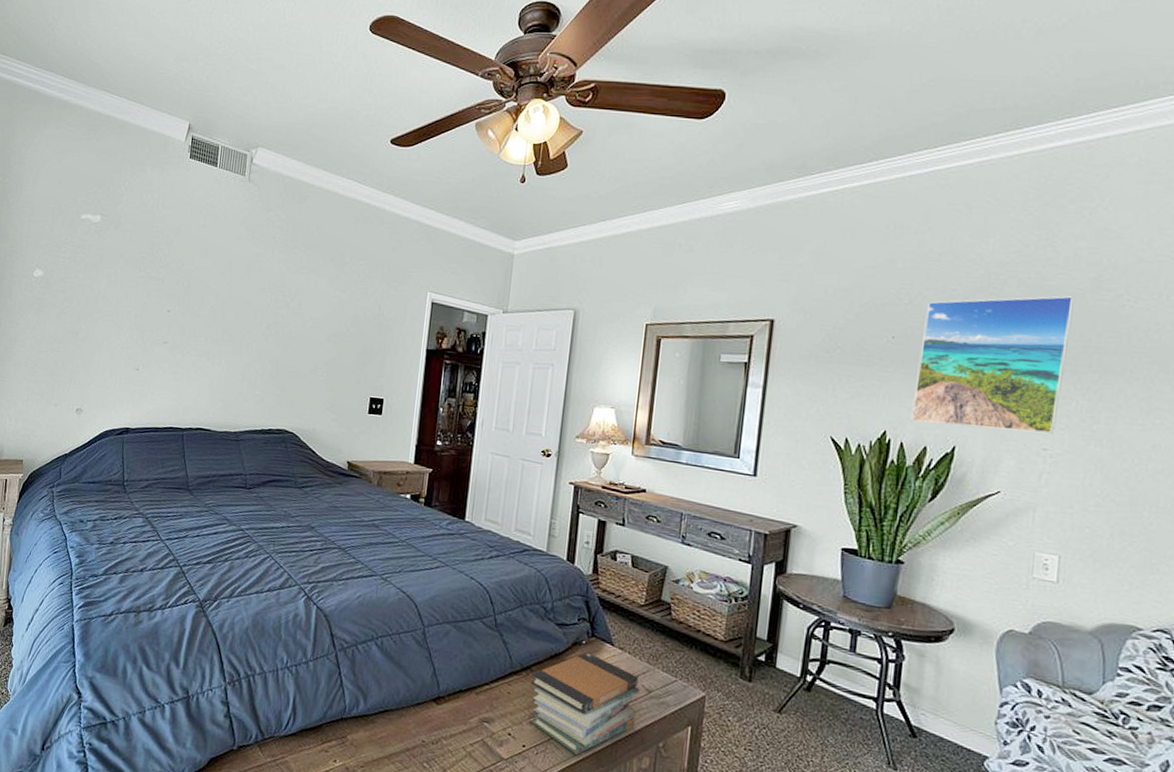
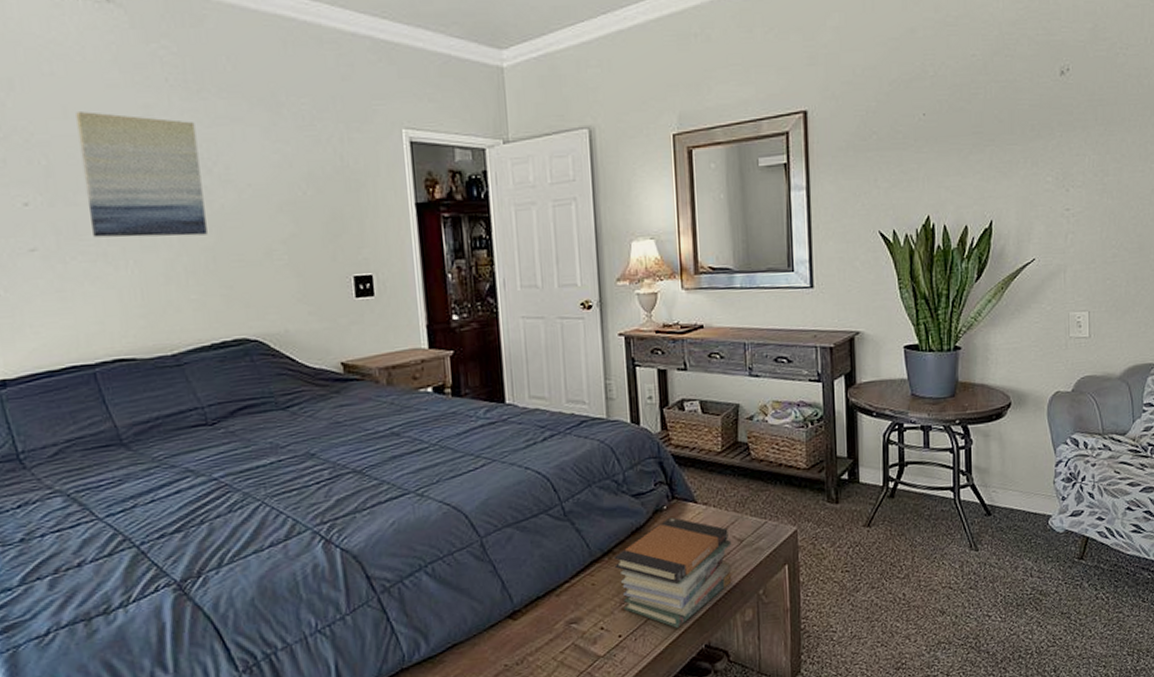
wall art: none [204,253,285,350] -> present [76,111,207,238]
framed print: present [911,296,1074,434] -> none [950,50,1077,202]

